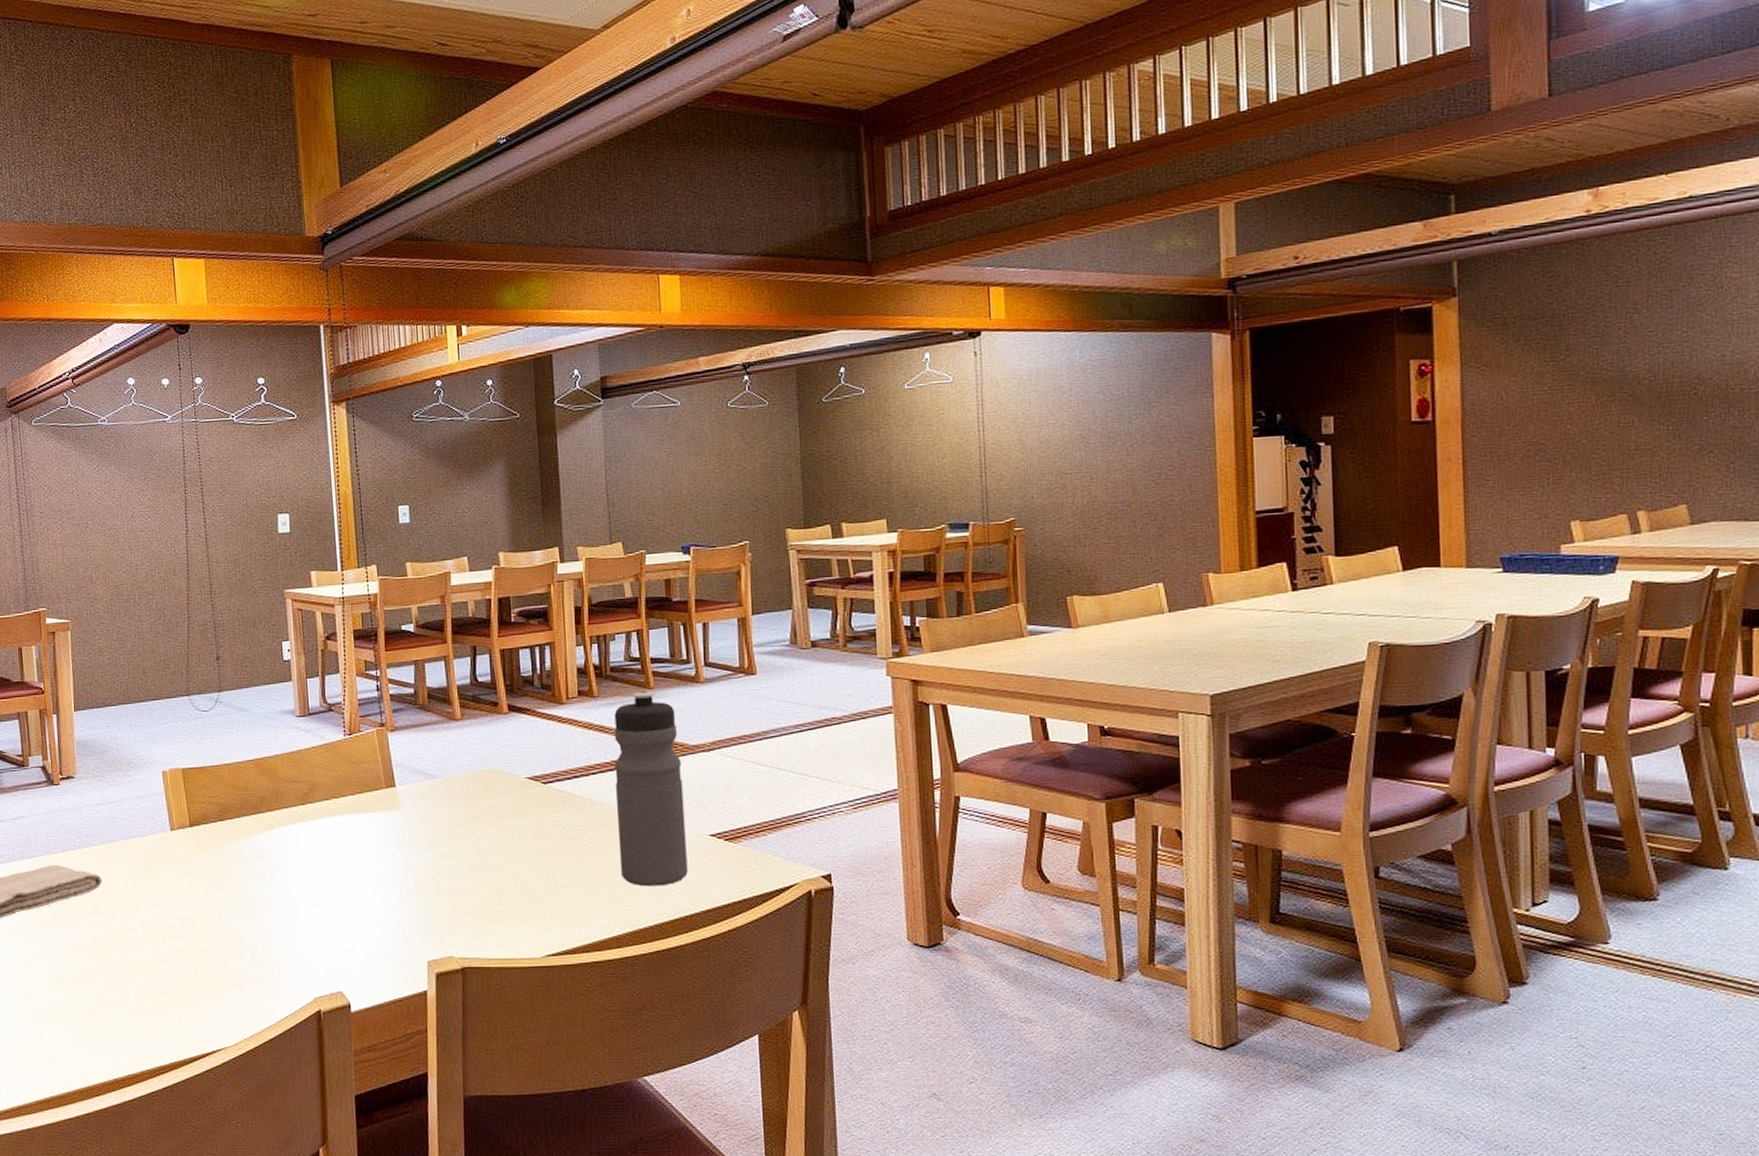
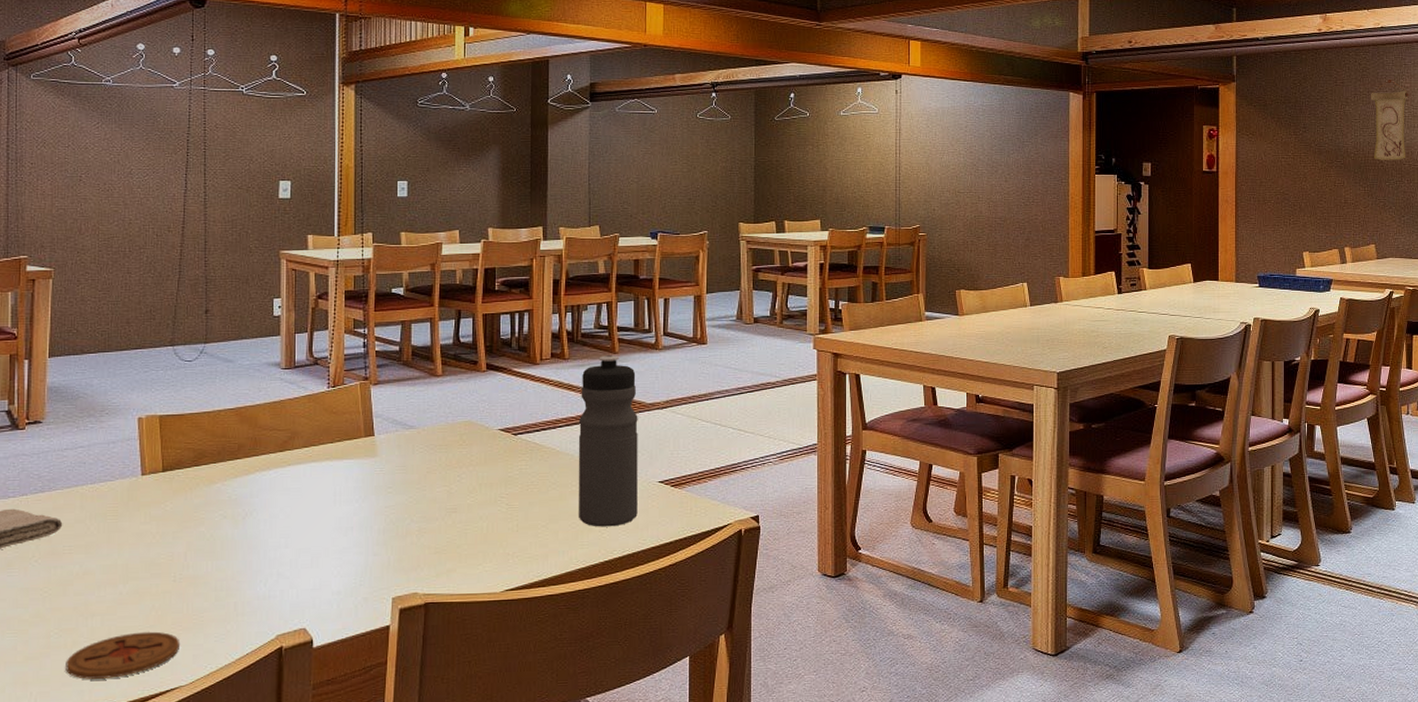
coaster: none [117,990,222,1037] -> present [66,631,181,679]
wall scroll: none [1673,270,1737,386] -> present [1370,80,1408,160]

